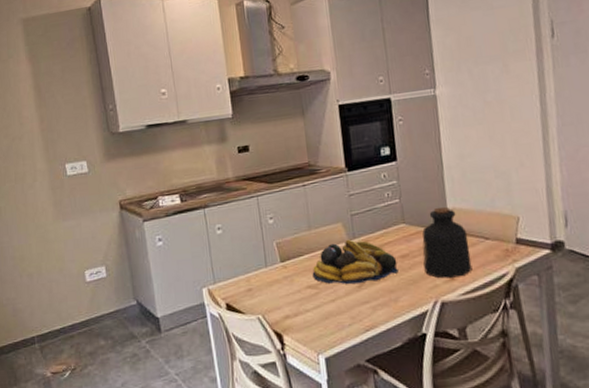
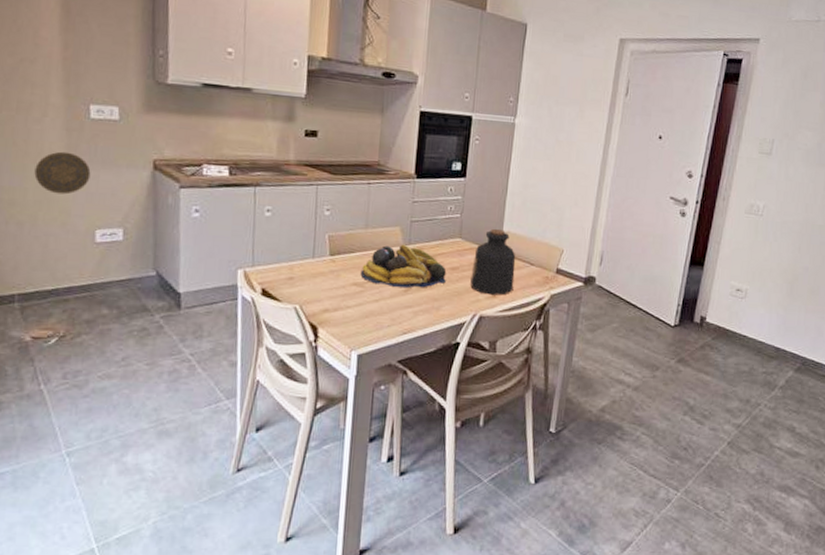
decorative plate: none [34,207,75,245] -> present [34,151,91,195]

